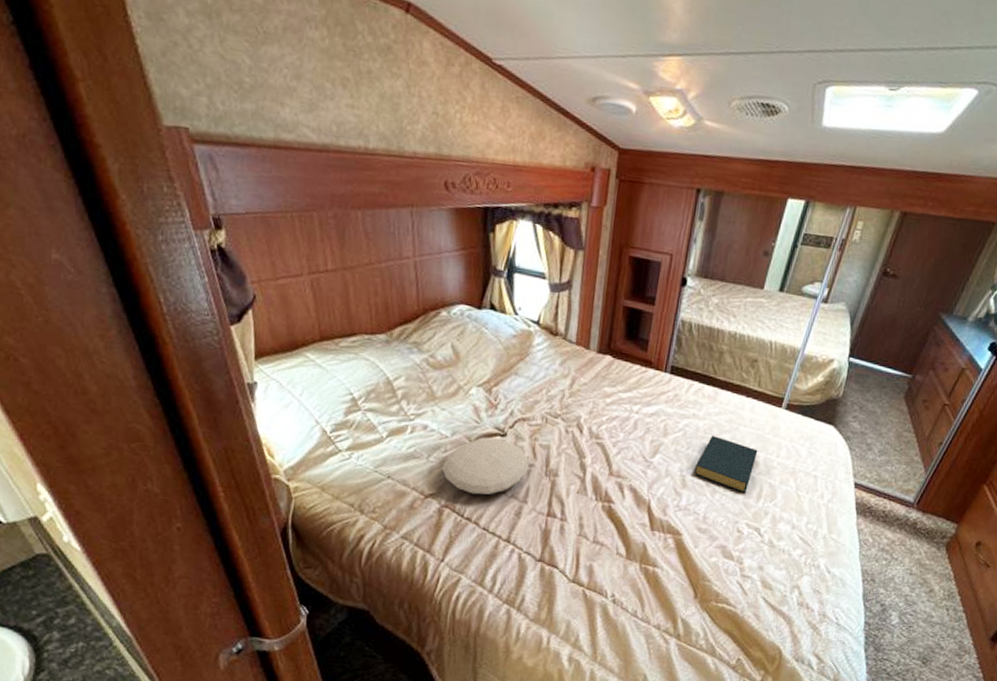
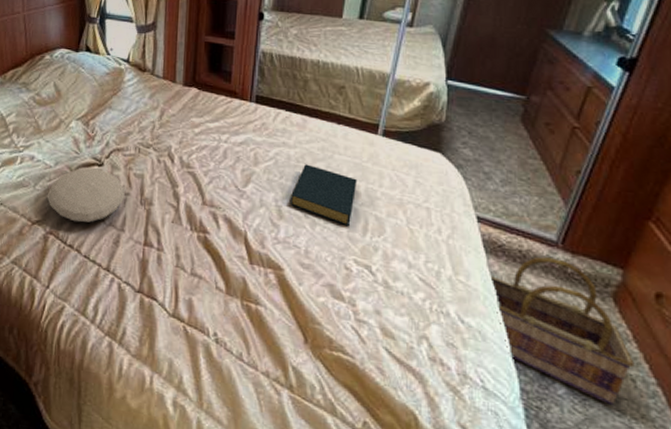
basket: none [857,516,951,630] -> present [492,257,635,406]

